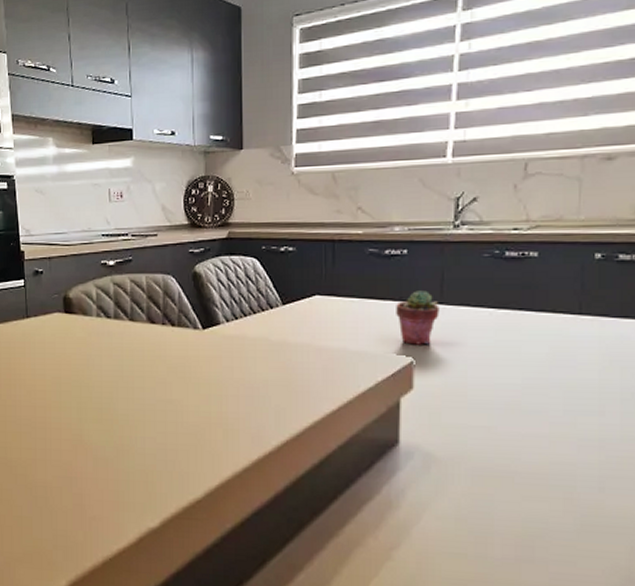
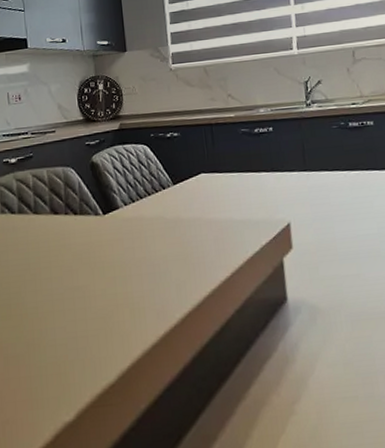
potted succulent: present [396,291,439,345] -> none [269,161,305,209]

